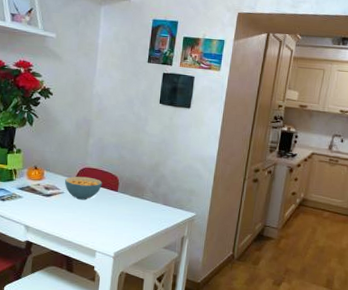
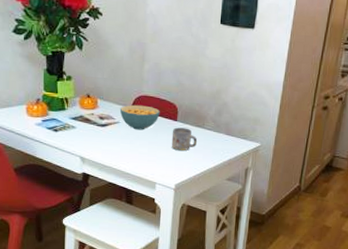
mug: none [111,197,137,220] -> present [171,127,198,151]

